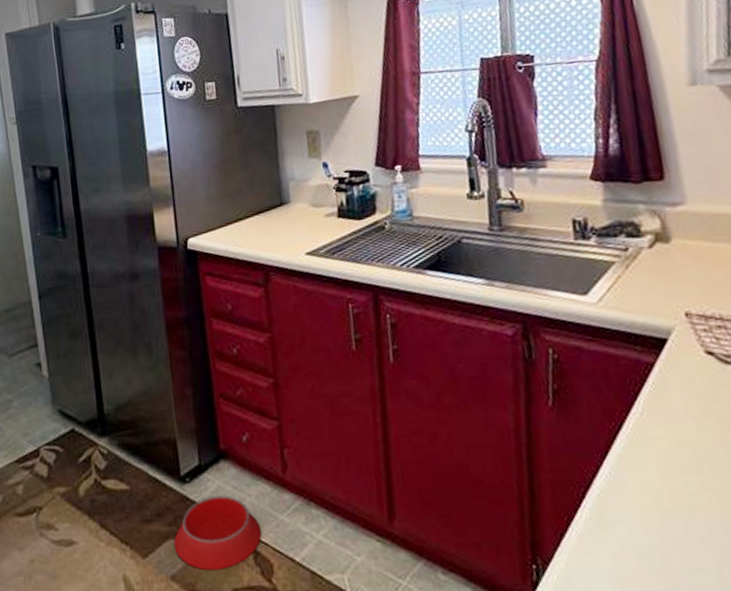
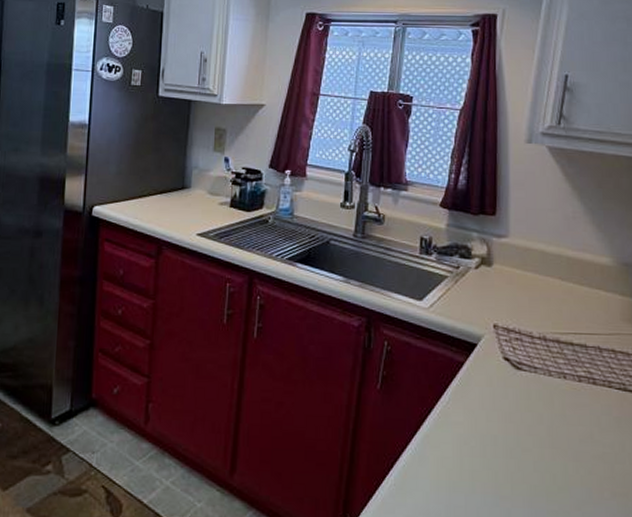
pet bowl: present [173,495,262,571] -> none [34,439,117,507]

